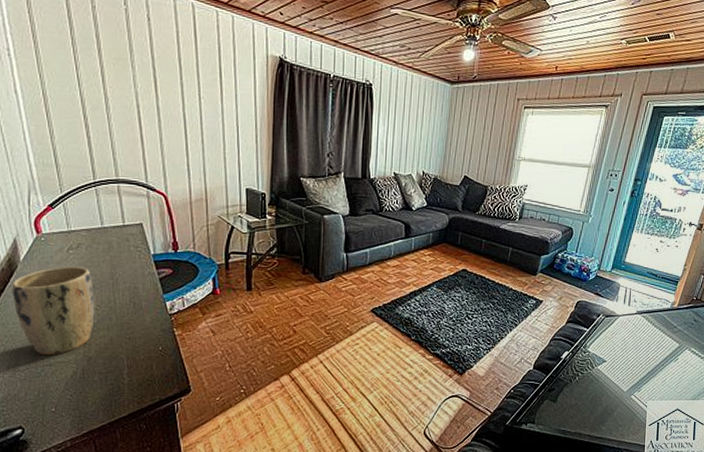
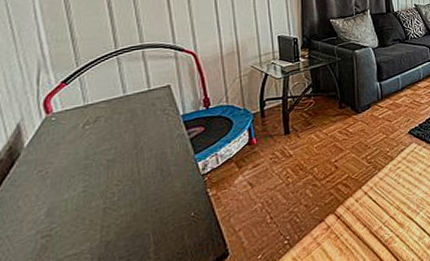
plant pot: present [12,266,95,356] -> none [12,141,116,252]

